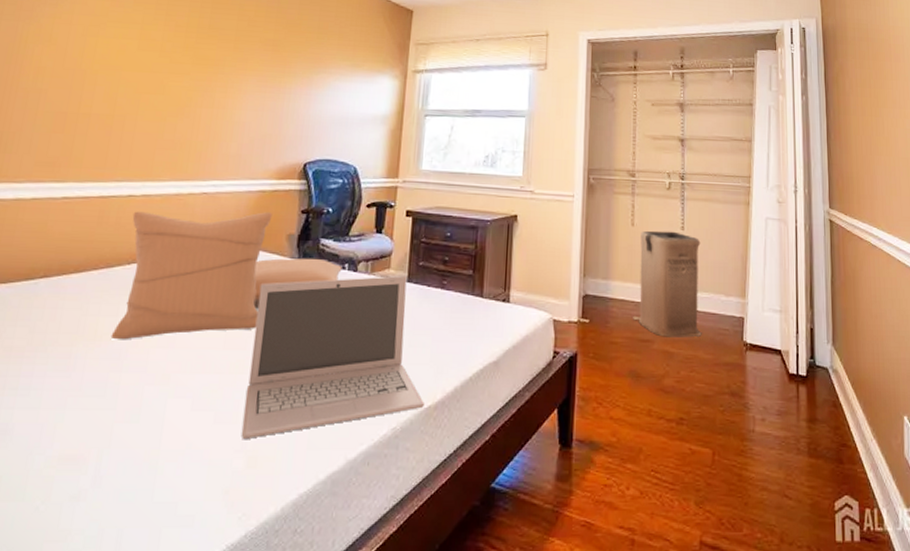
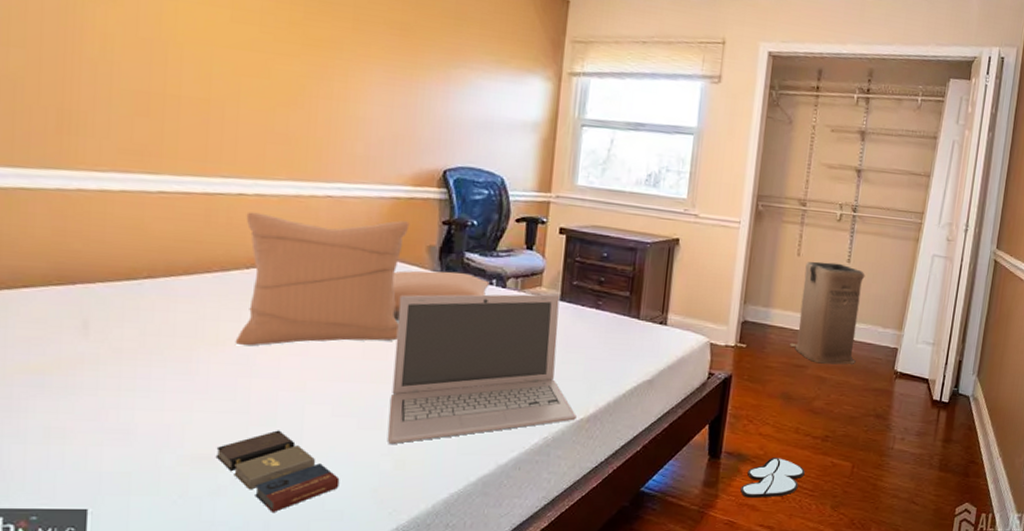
book set: none [80,427,194,518] -> present [215,430,340,512]
slippers: none [596,445,662,494] -> present [740,458,805,498]

